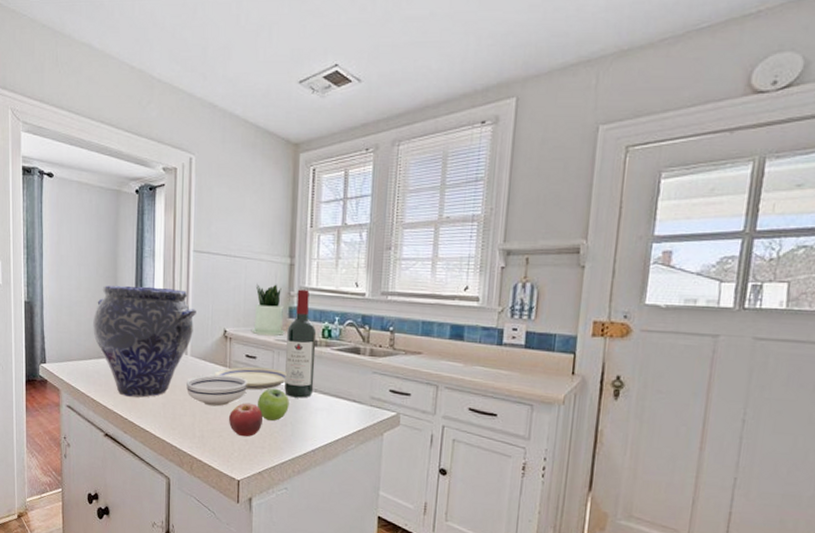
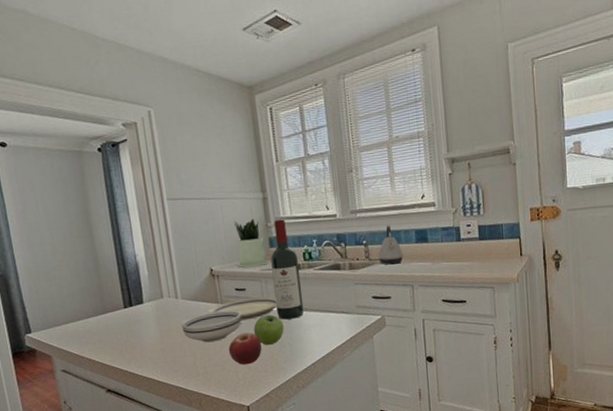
vase: present [93,285,196,398] -> none [74,237,180,350]
kettle: none [404,314,432,359] -> present [378,225,403,265]

